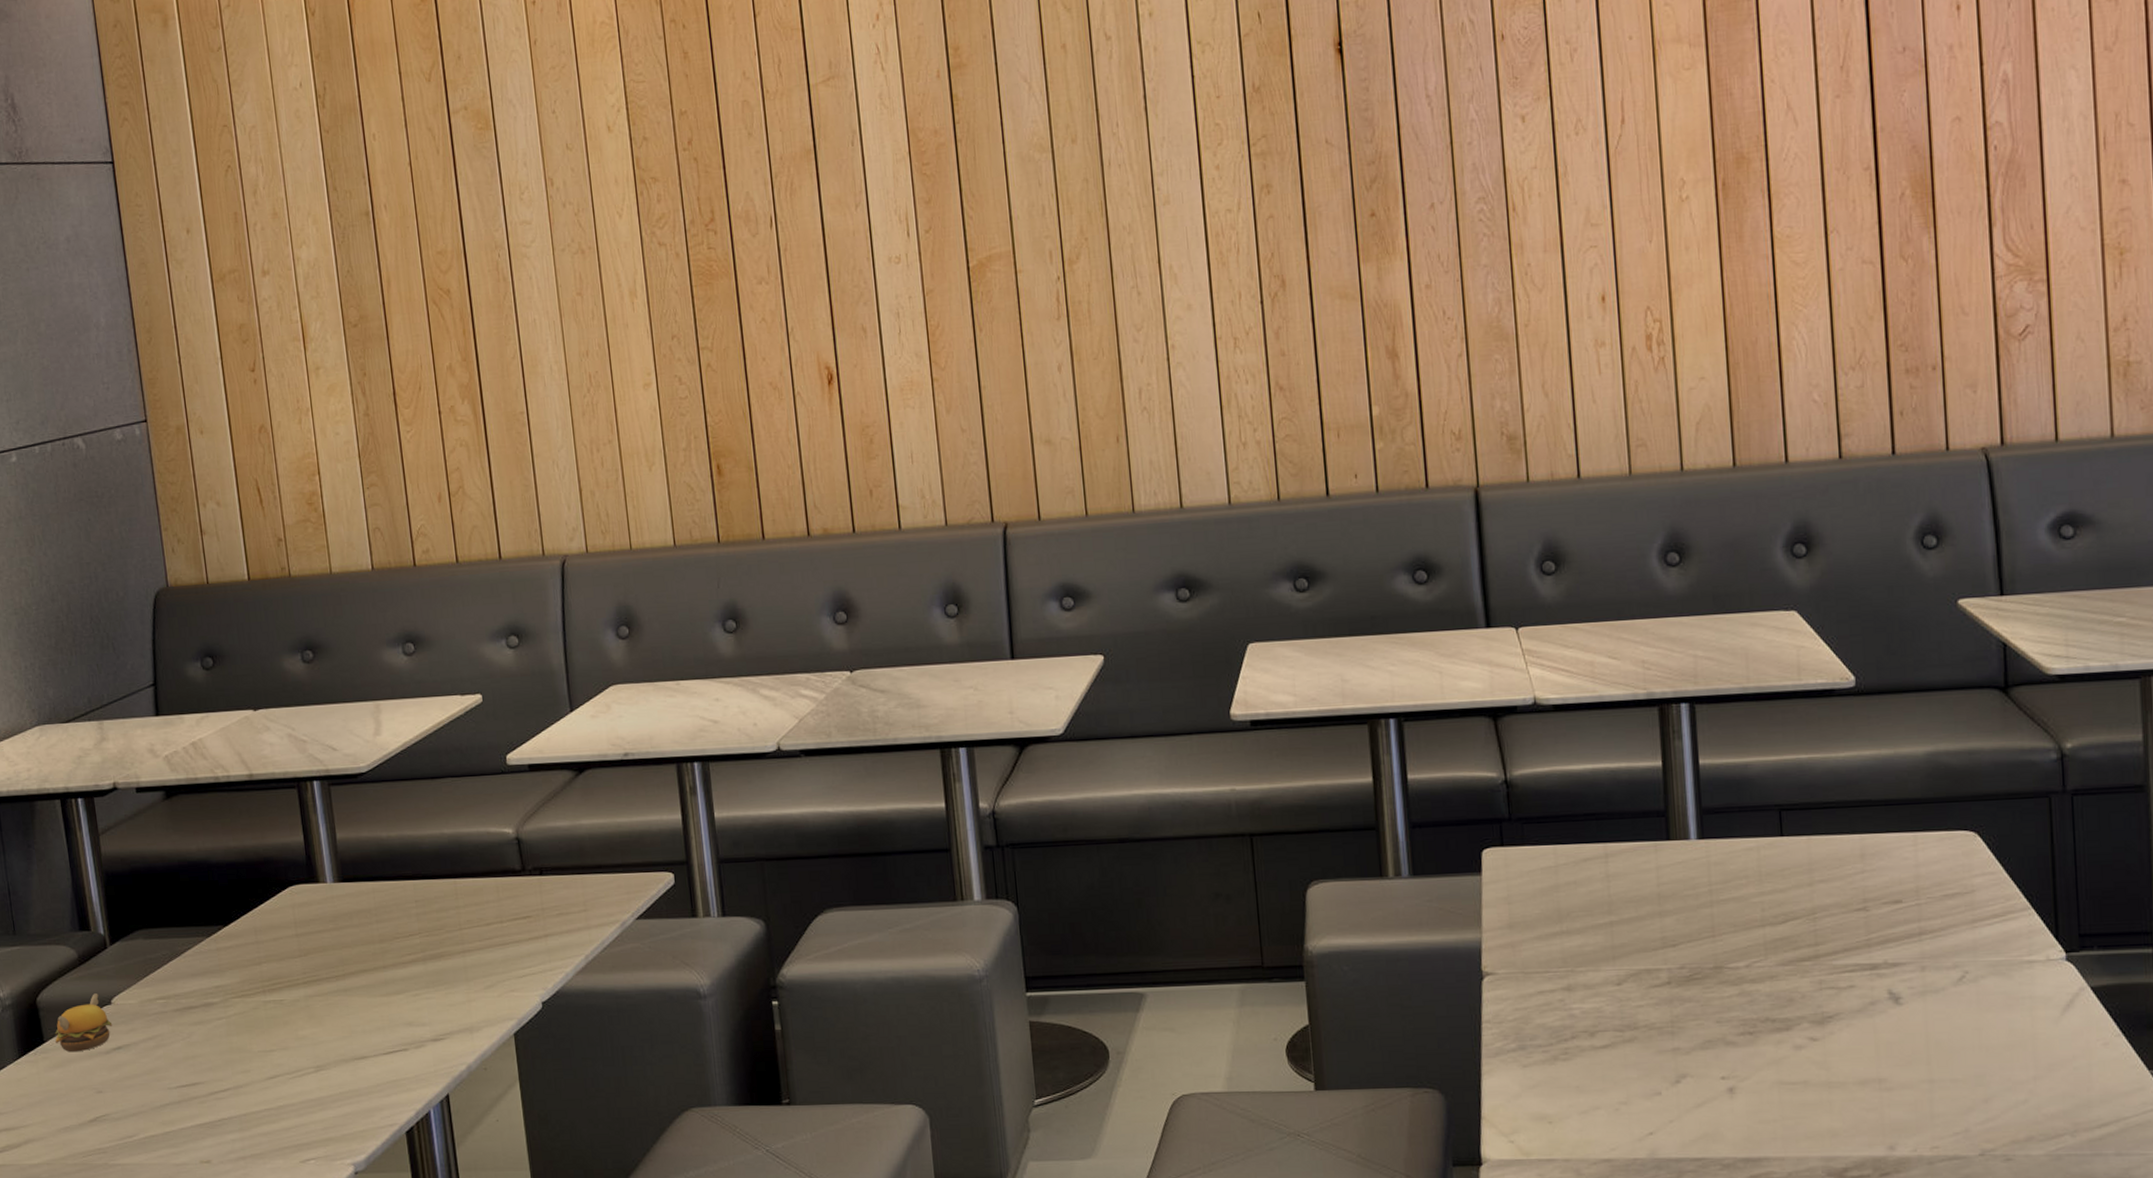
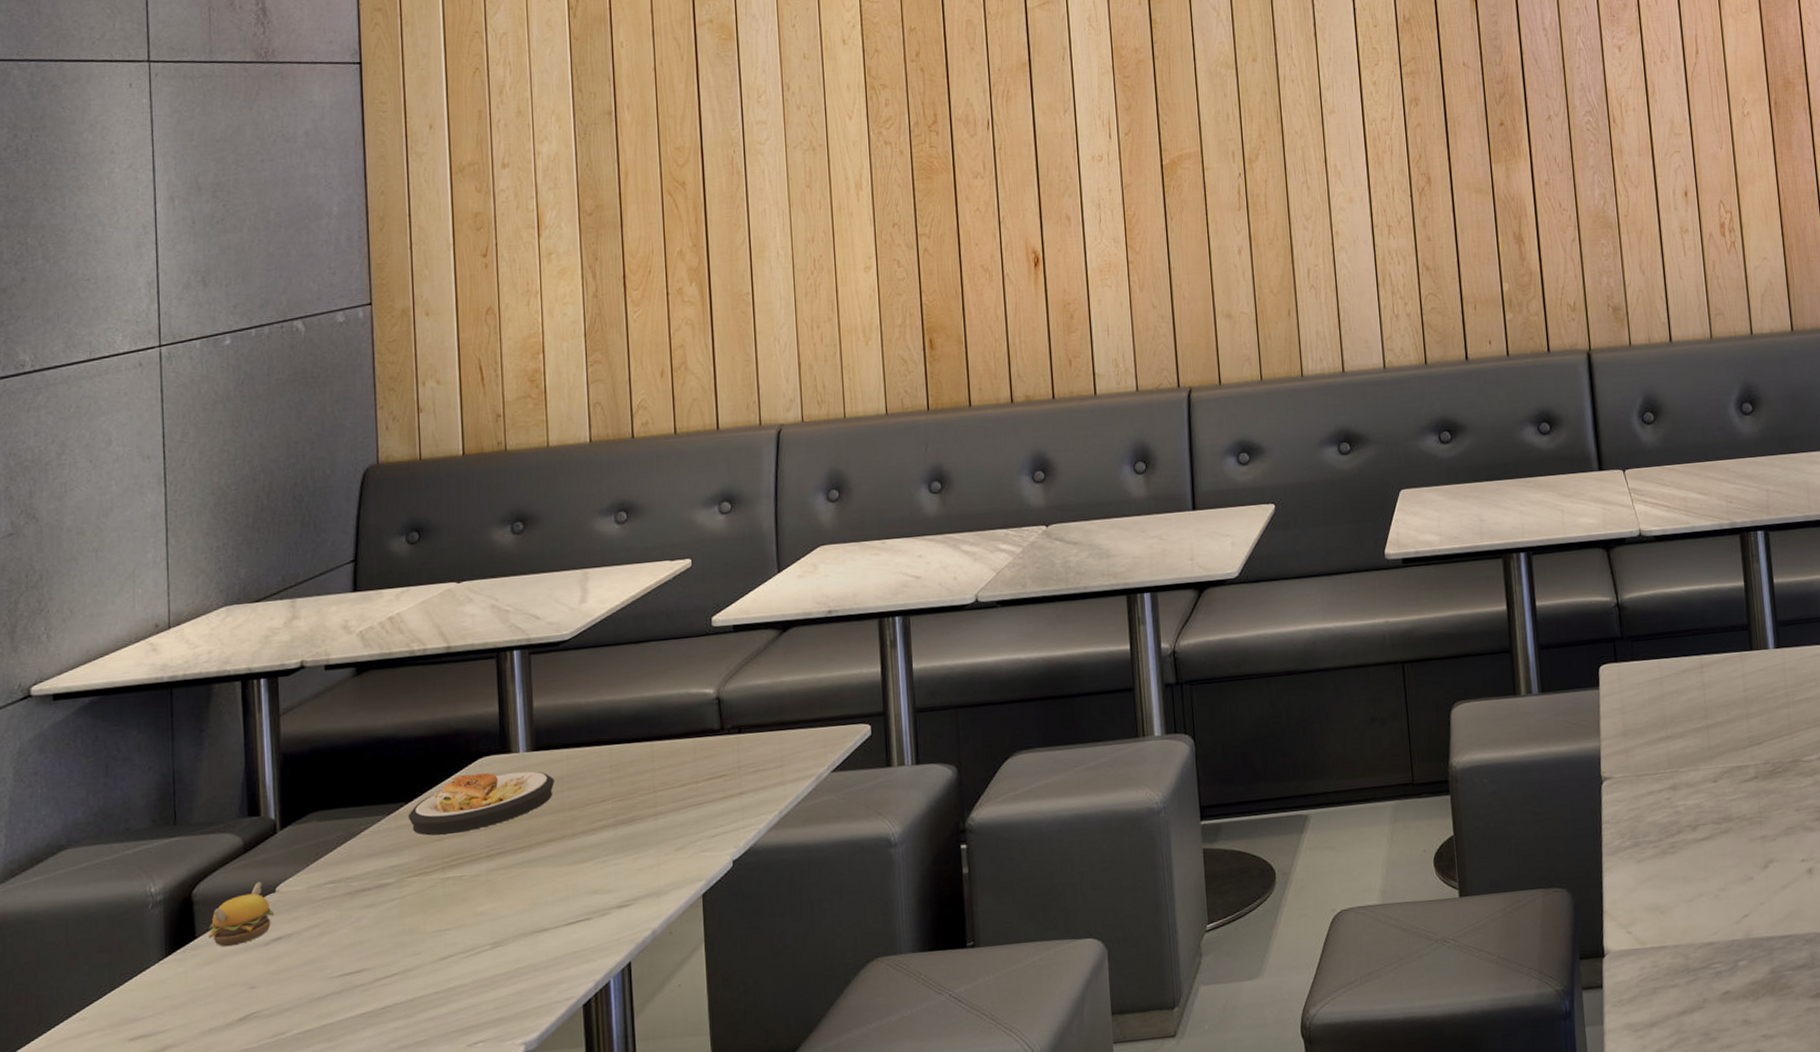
toast: none [226,900,364,959] -> present [408,771,555,836]

